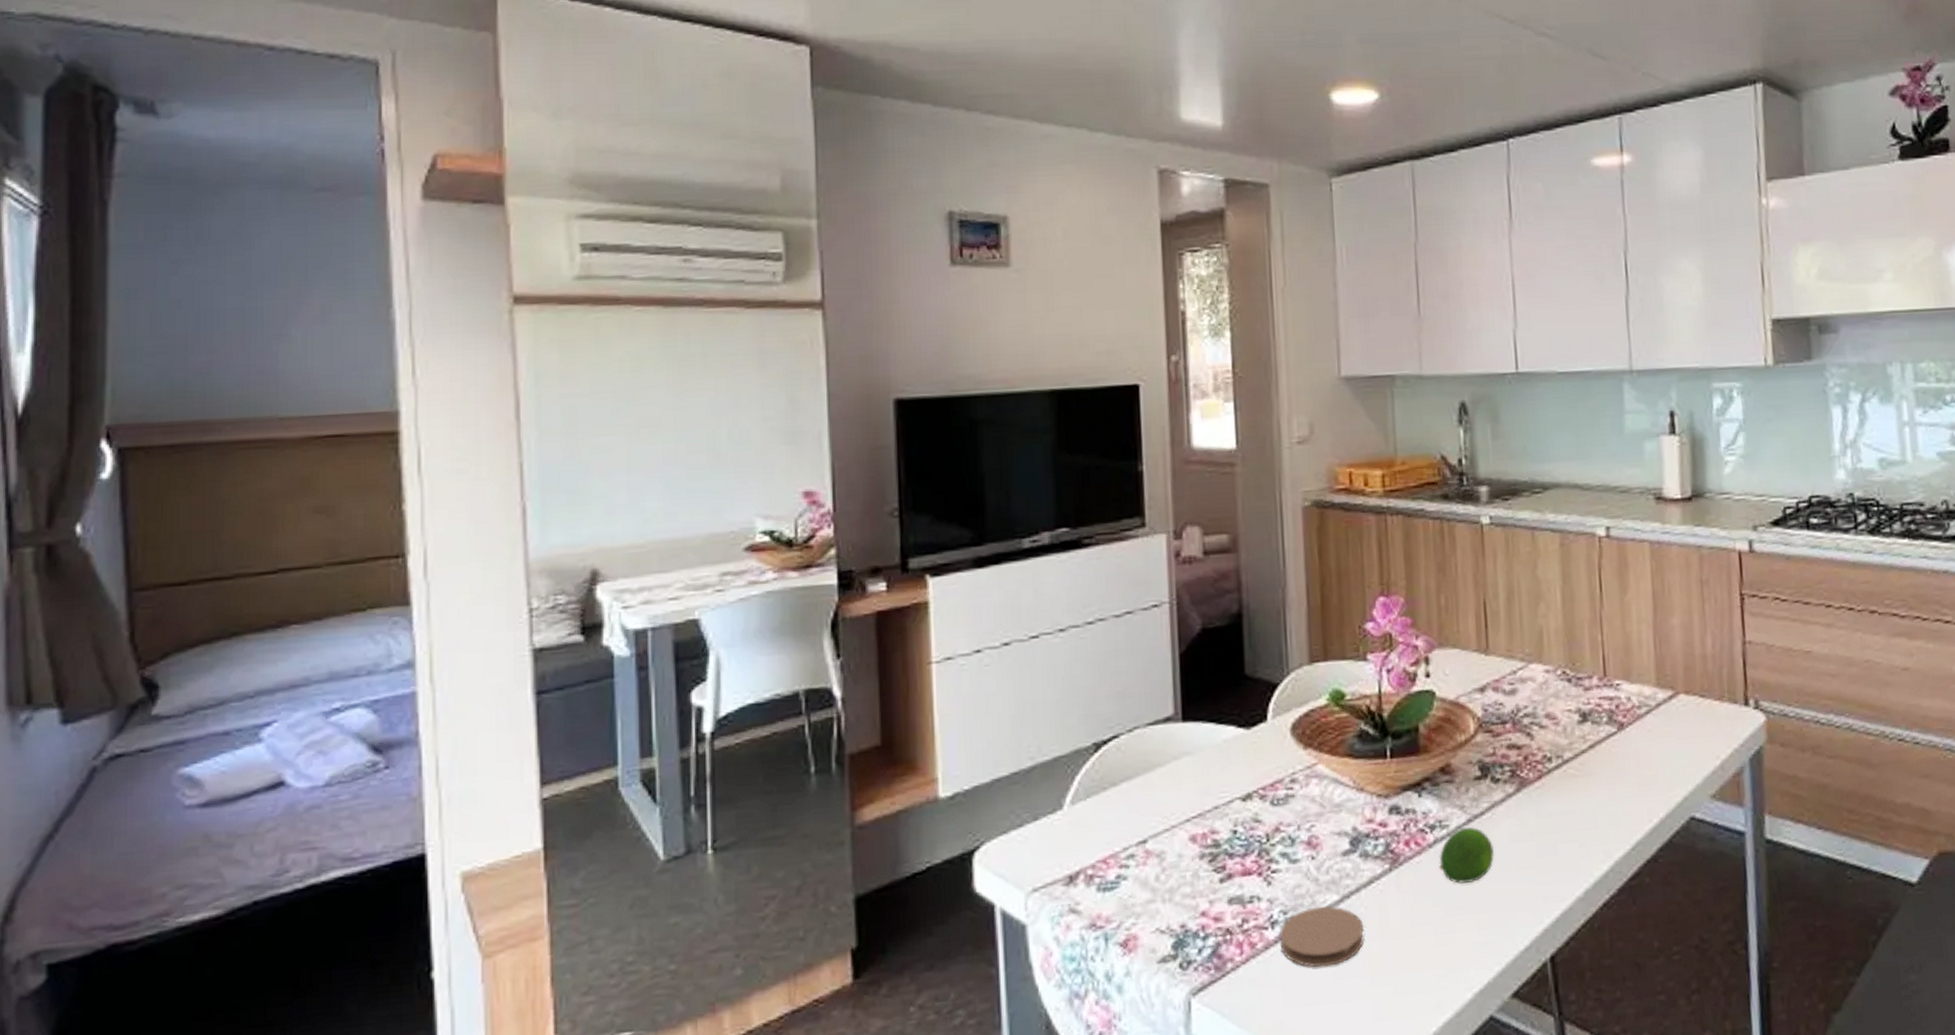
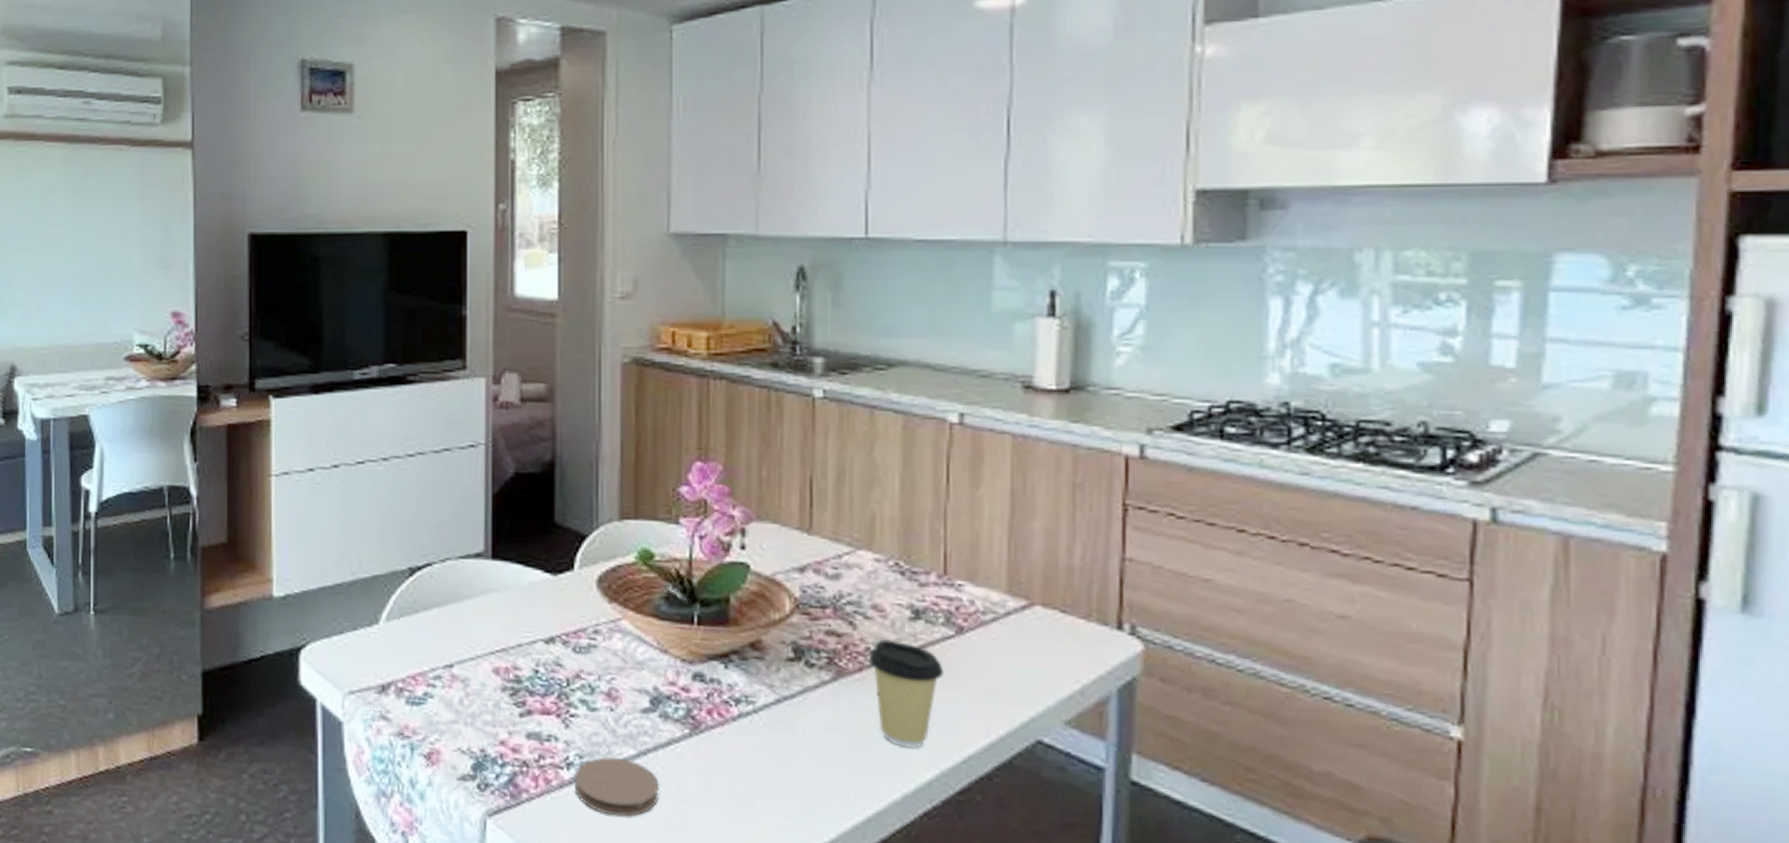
fruit: present [1439,826,1495,884] -> none [742,706,804,764]
coffee cup: none [1545,744,1611,845] -> present [867,639,944,748]

